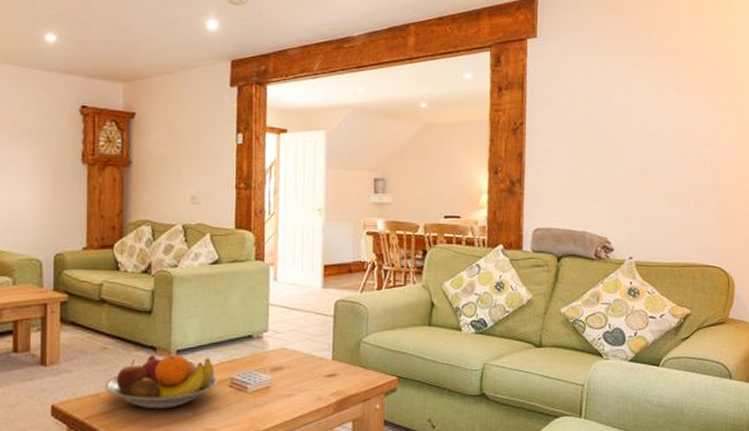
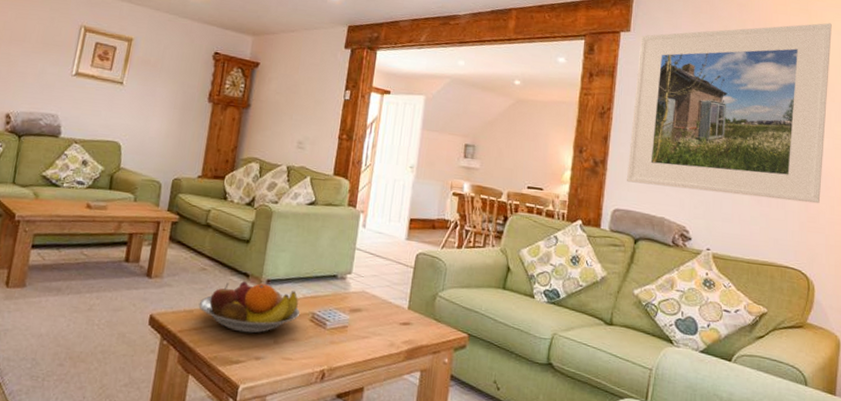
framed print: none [545,9,740,199] -> present [627,23,832,204]

